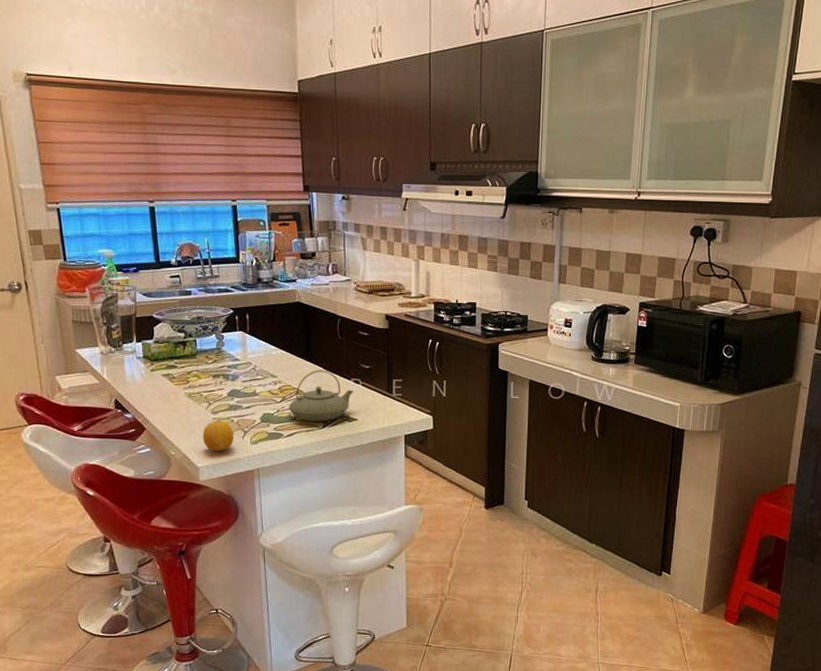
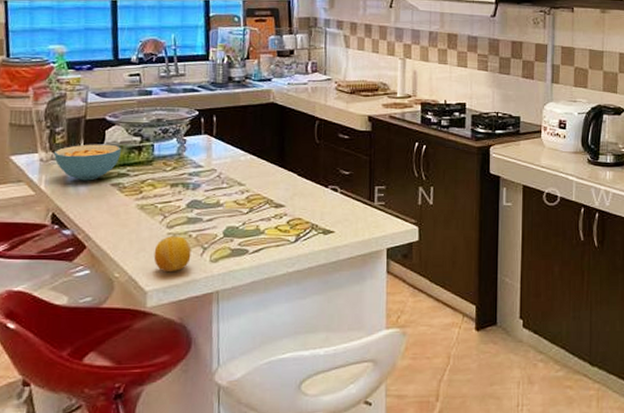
cereal bowl: none [111,339,168,372] -> present [53,144,121,181]
teapot: present [288,370,353,422] -> none [256,176,331,235]

